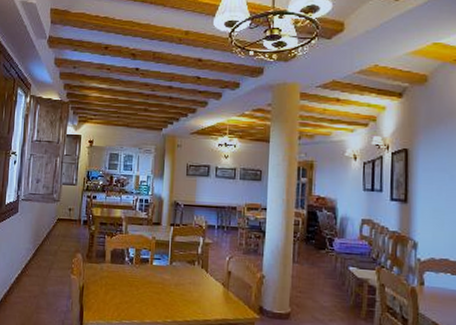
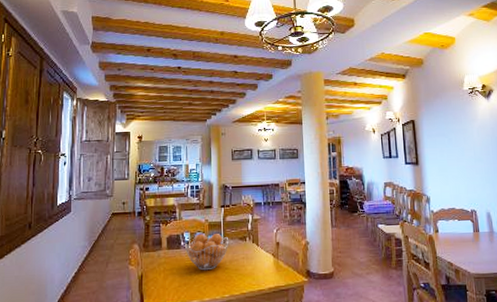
fruit basket: none [129,251,177,291] -> present [185,233,229,271]

